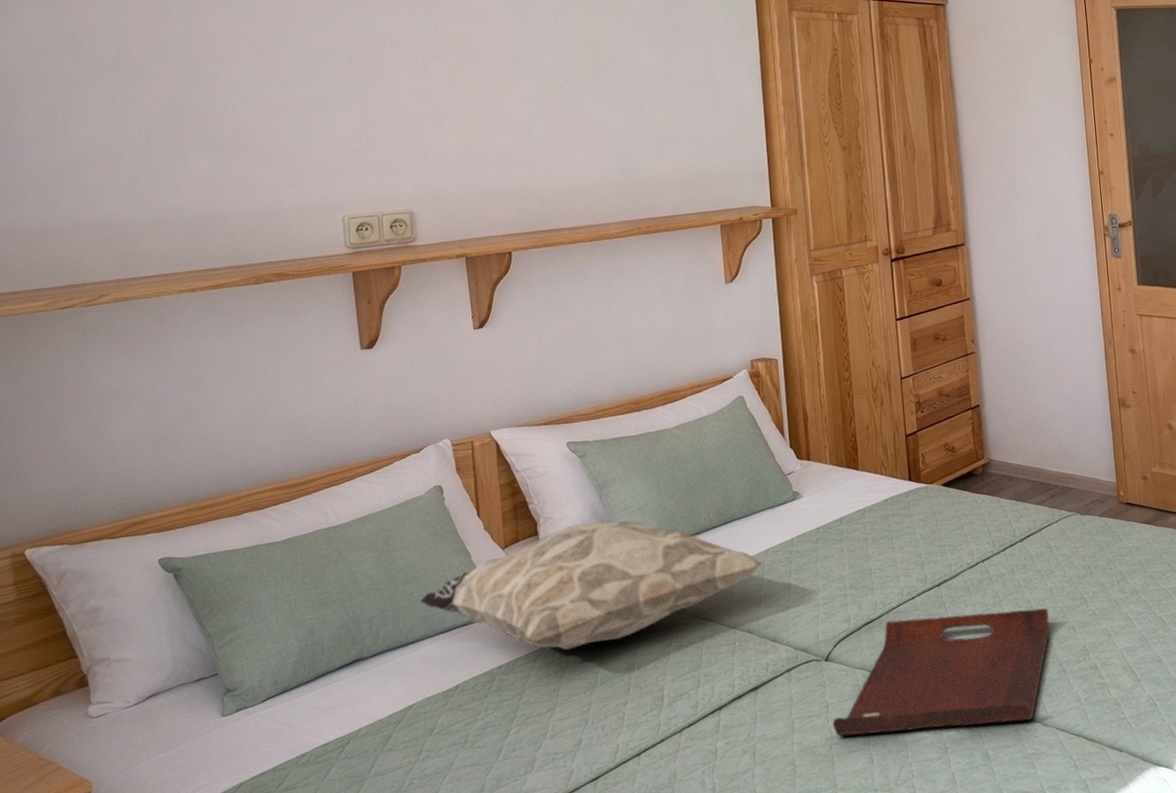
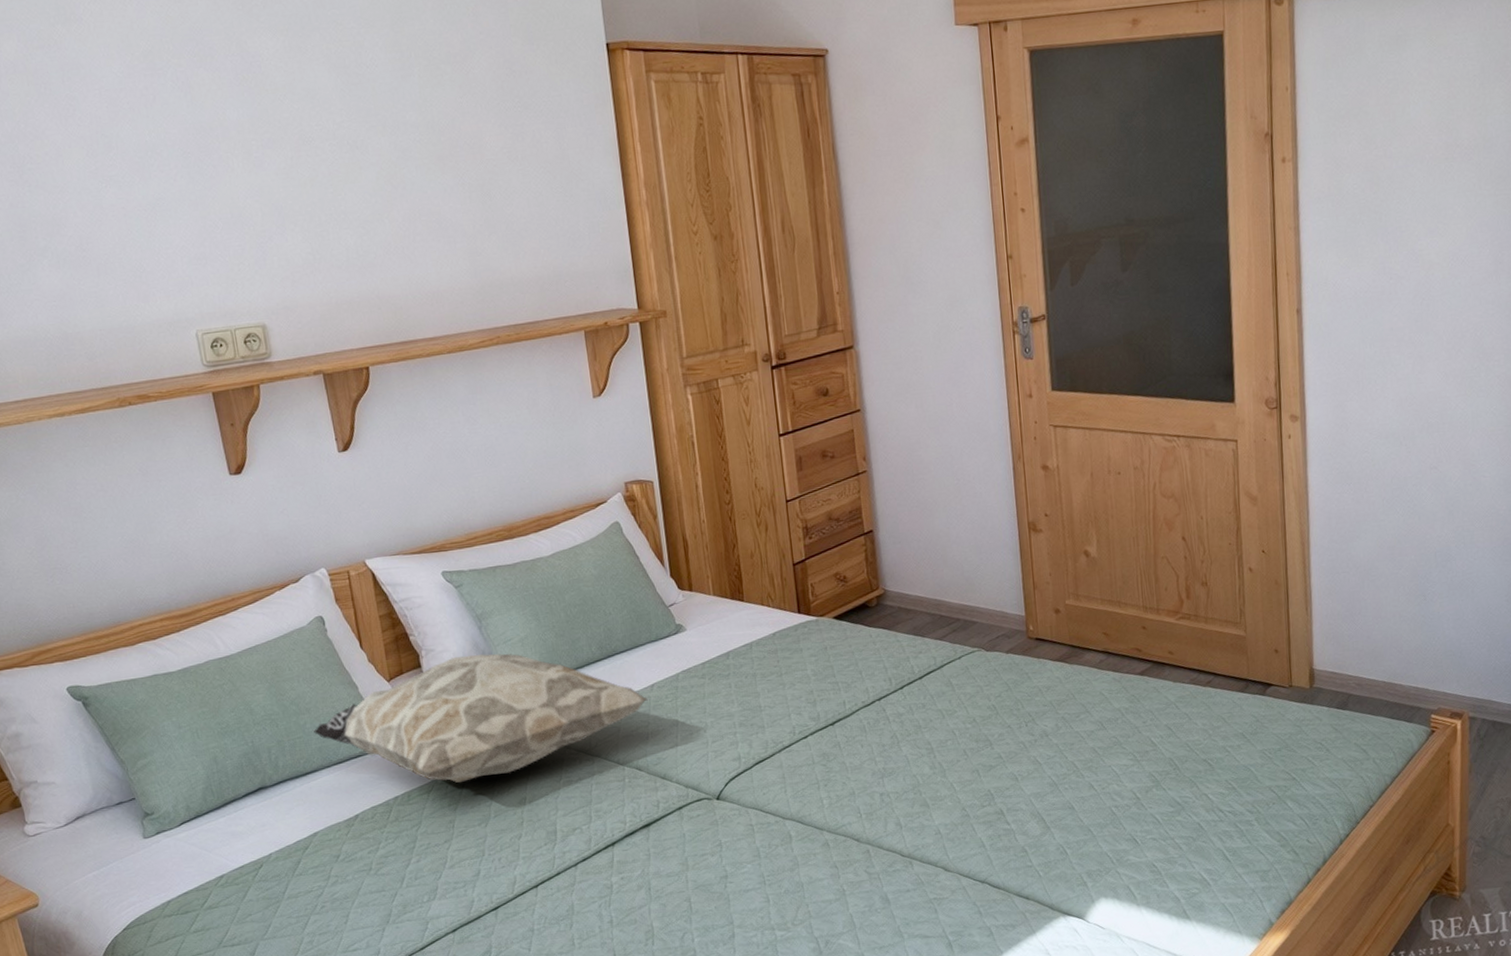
serving tray: present [832,608,1050,737] -> none [726,750,952,876]

